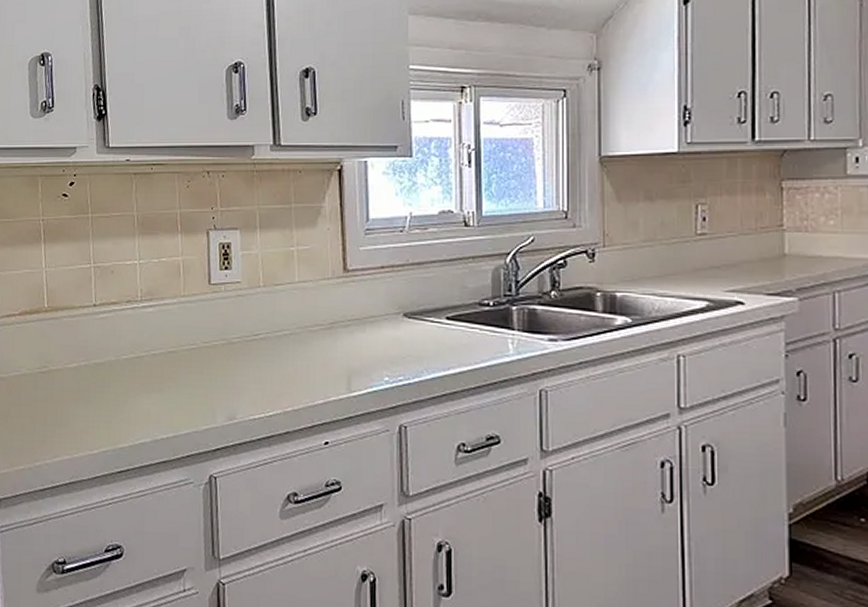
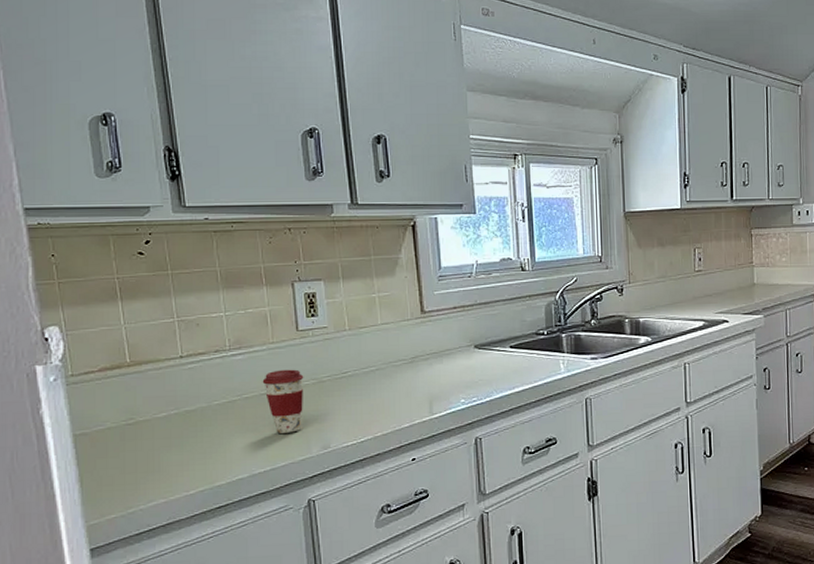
coffee cup: none [171,326,213,398] -> present [262,369,304,433]

